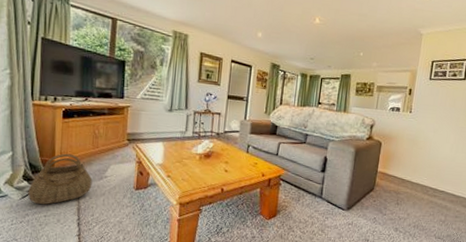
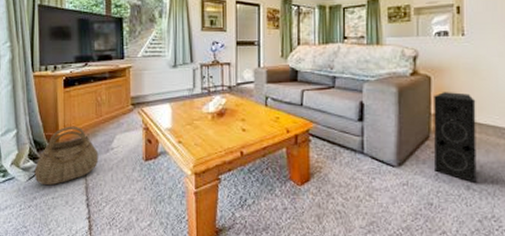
speaker: none [374,155,412,227] -> present [432,92,477,184]

